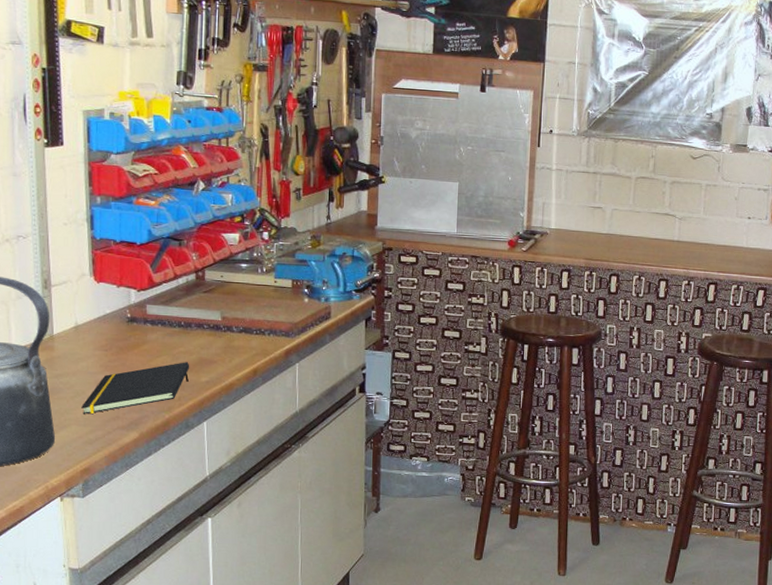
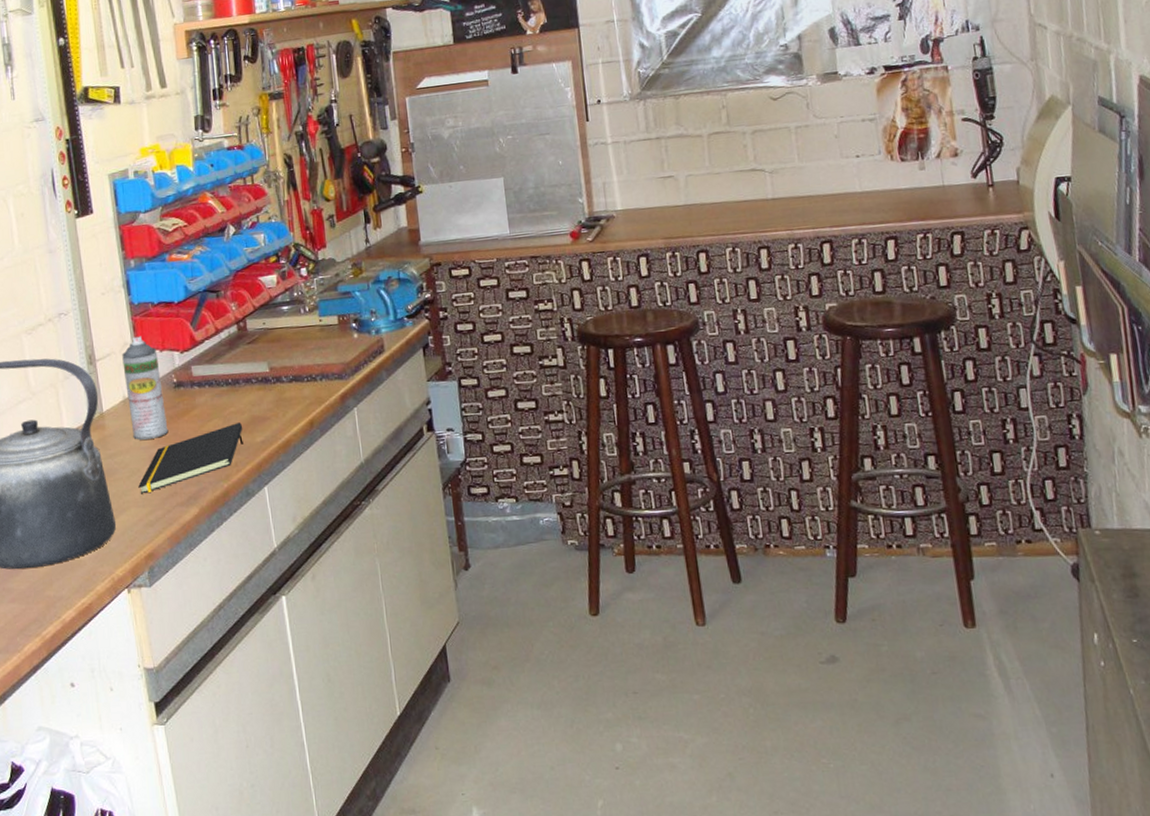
aerosol can: none [78,269,117,366] -> present [122,336,169,440]

